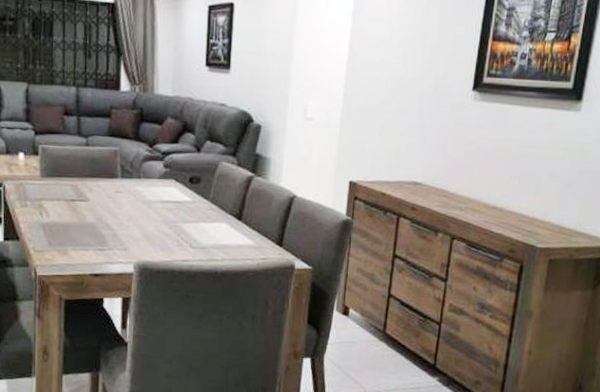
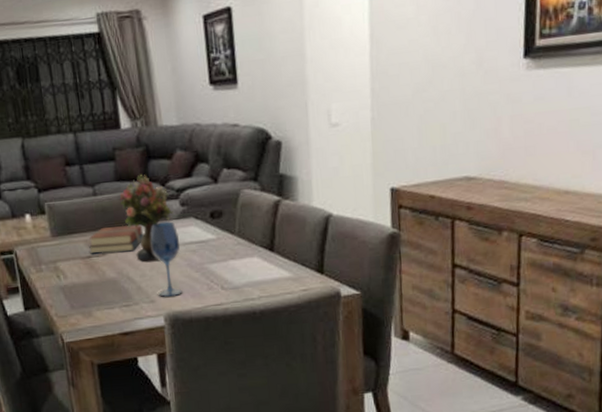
books: none [74,175,127,201] -> present [89,224,144,254]
bouquet: none [109,133,157,213] -> present [119,173,174,262]
wineglass: none [131,178,159,247] -> present [150,220,183,297]

